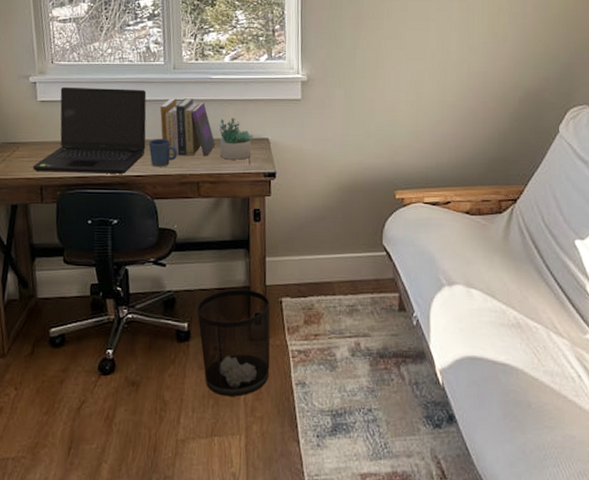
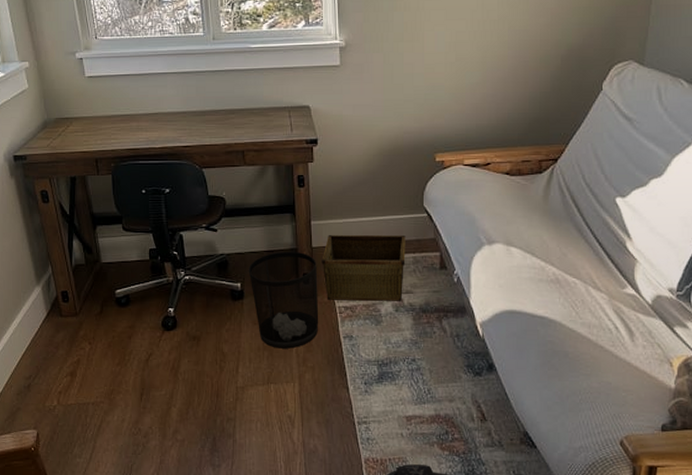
laptop: present [33,86,147,174] -> none [87,61,191,145]
mug: present [148,138,177,167] -> none [194,109,221,137]
books: present [159,98,215,157] -> none [202,69,258,126]
succulent plant: present [219,118,254,160] -> none [260,87,294,128]
hamper: none [275,273,364,345] -> present [322,235,406,301]

